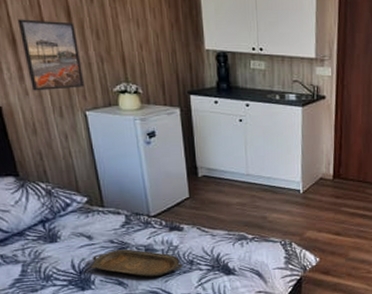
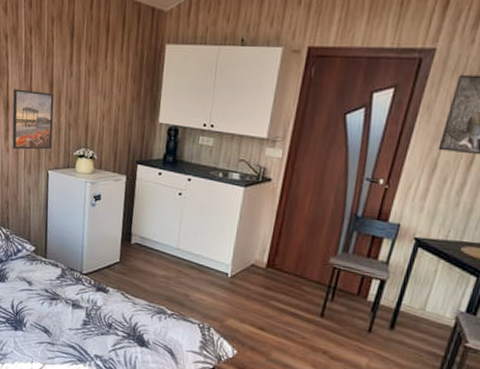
serving tray: present [90,249,183,277] -> none [25,299,102,333]

